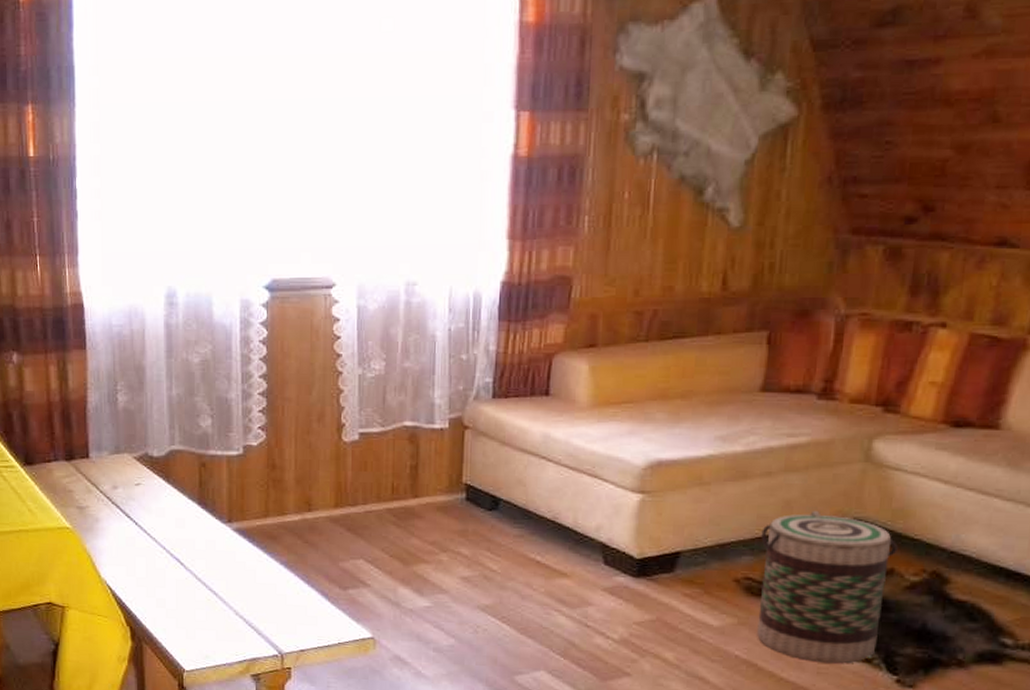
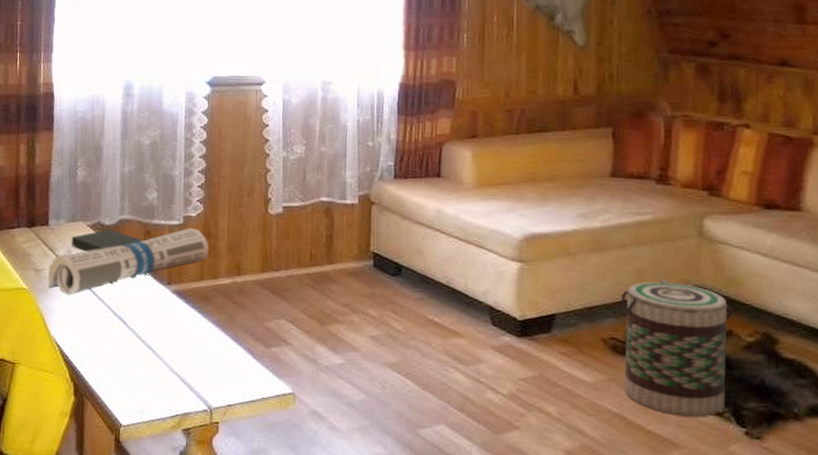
newspaper: none [92,458,274,535] -> present [47,227,209,295]
book: none [116,461,198,487] -> present [71,229,143,252]

